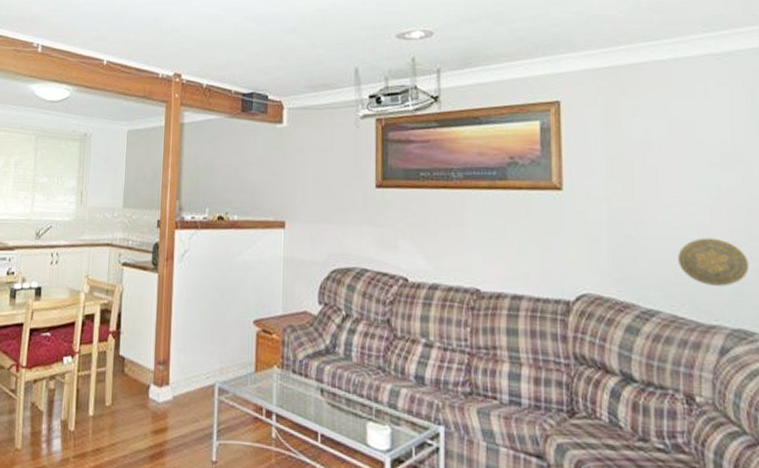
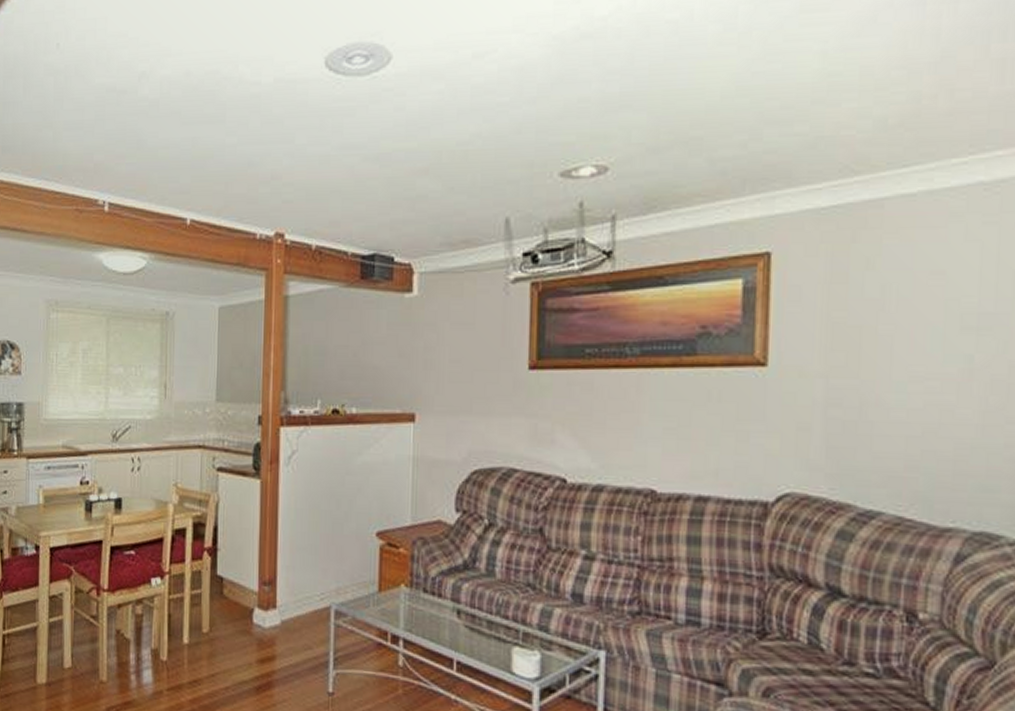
decorative plate: present [678,238,750,287] -> none [910,421,1003,481]

